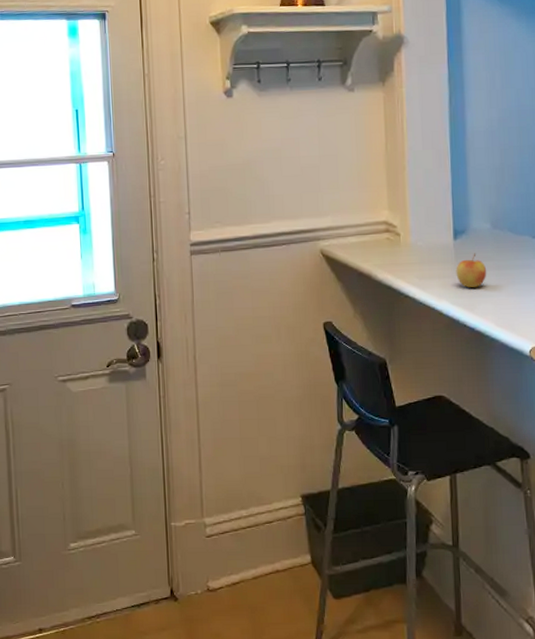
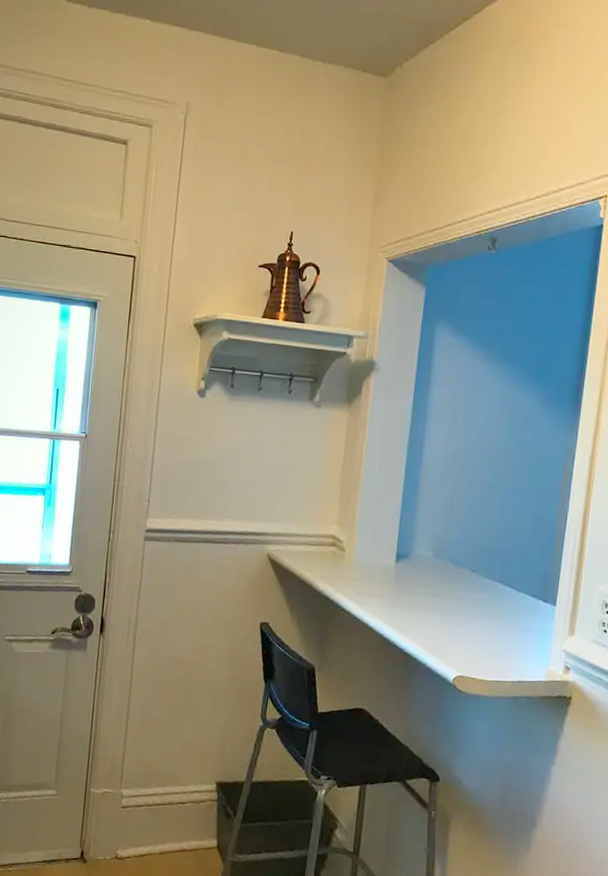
apple: present [456,253,487,287] -> none [393,578,423,611]

